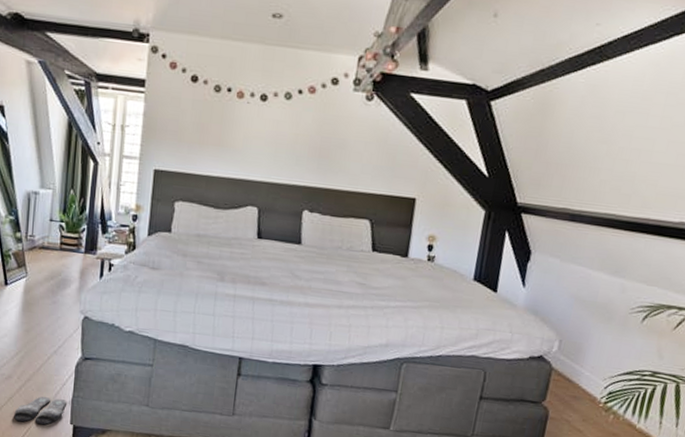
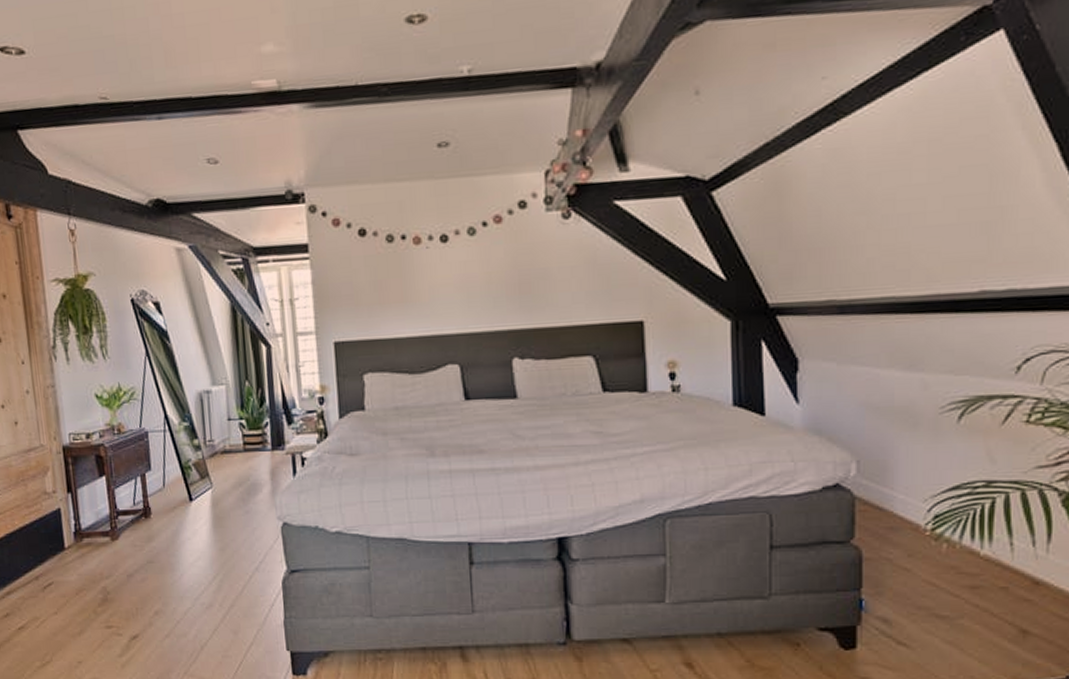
slippers: present [14,396,67,425] -> none [222,622,280,656]

